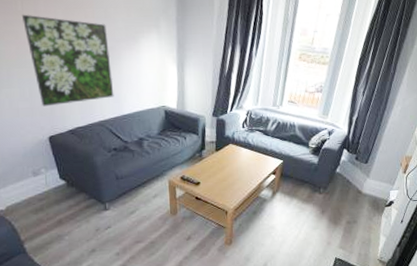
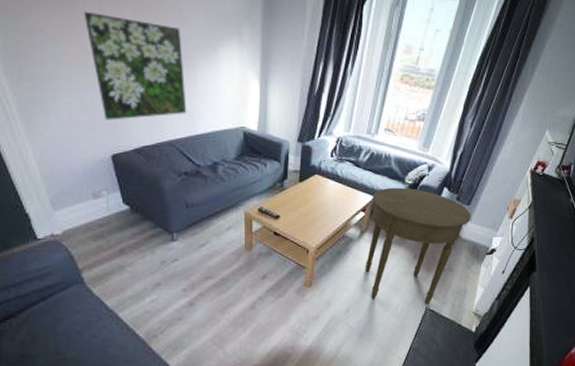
side table: none [278,151,370,255] -> present [365,187,471,305]

